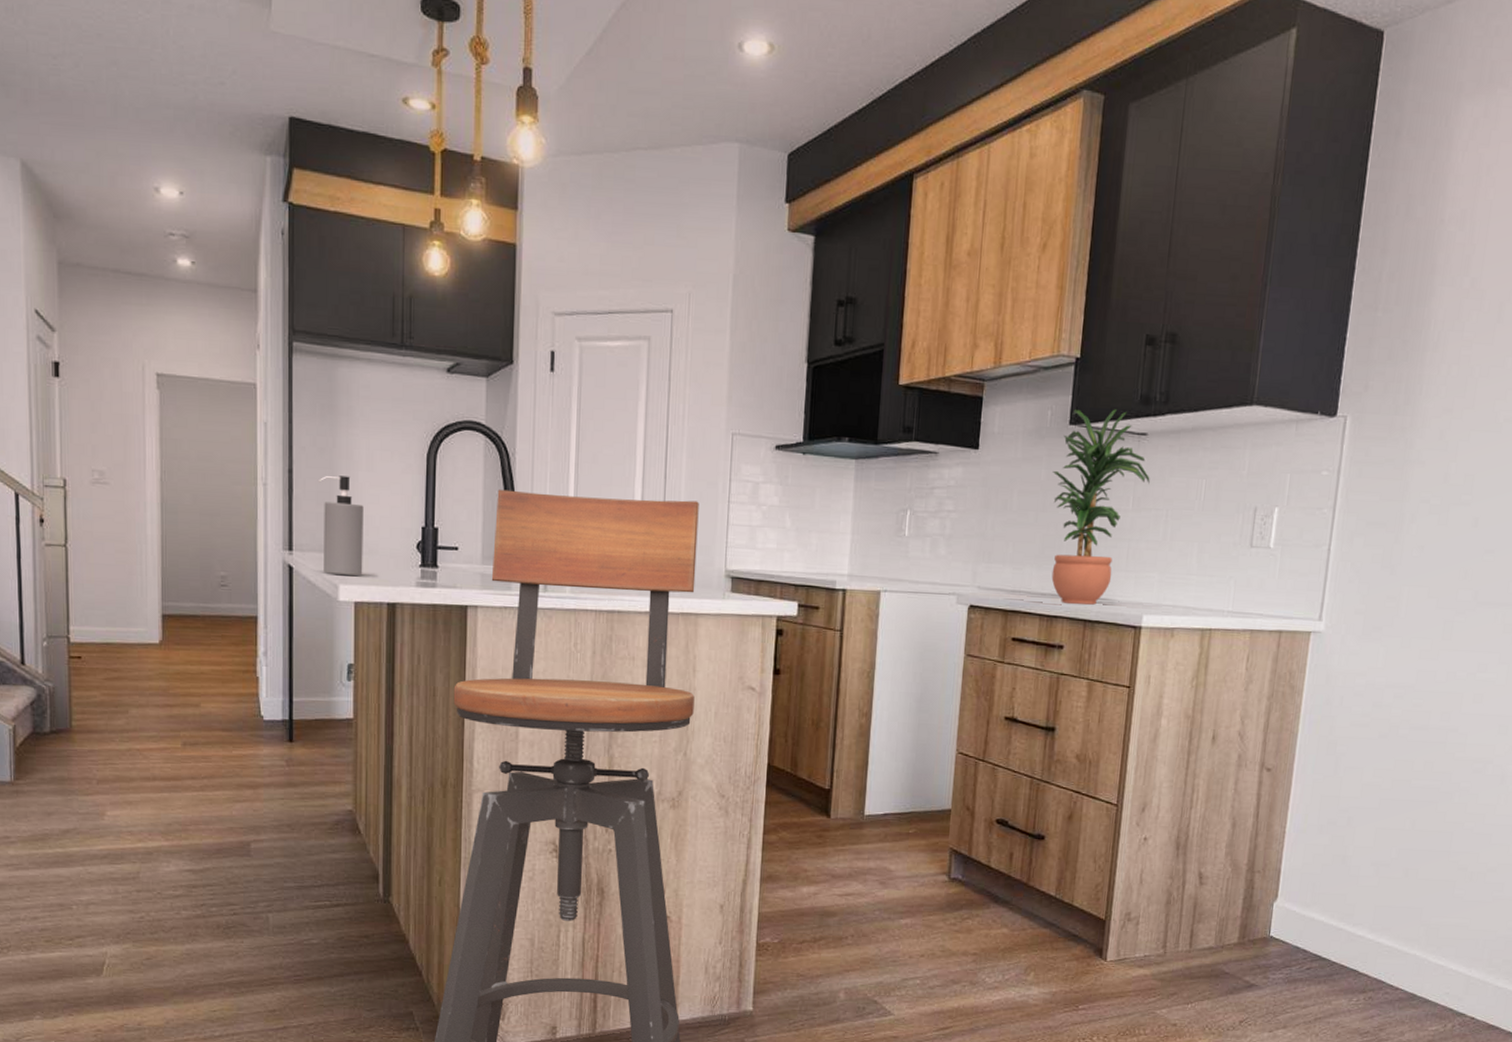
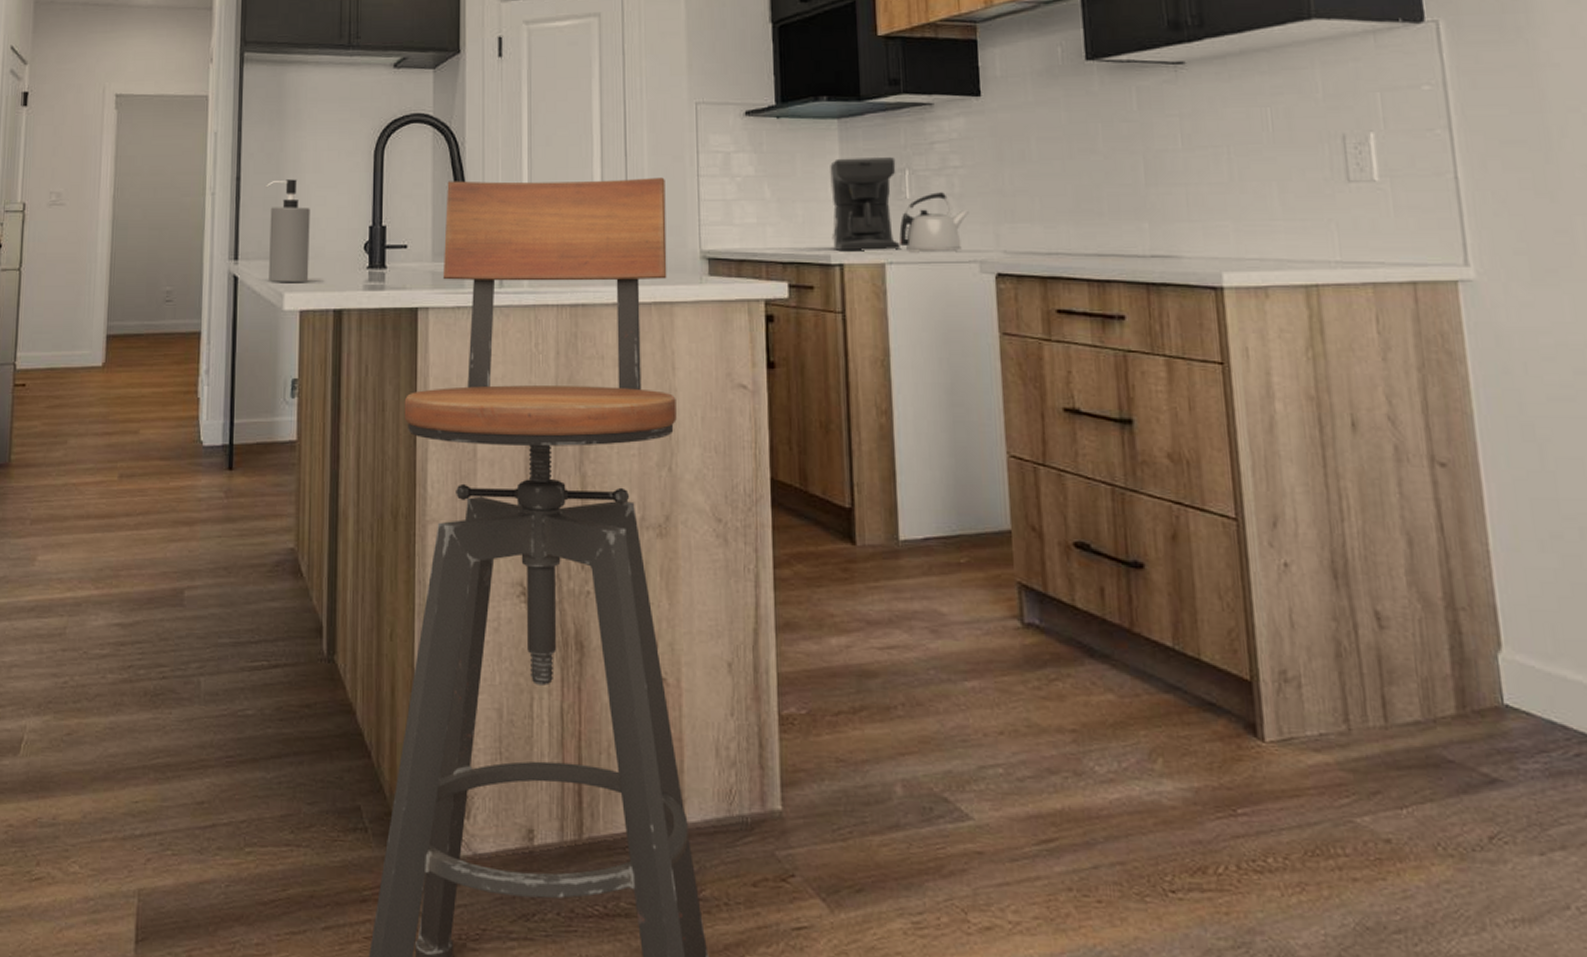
coffee maker: none [839,495,900,580] -> present [830,157,900,250]
kettle: none [895,532,955,586] -> present [899,192,969,254]
potted plant: present [1051,409,1150,606] -> none [1074,38,1199,266]

